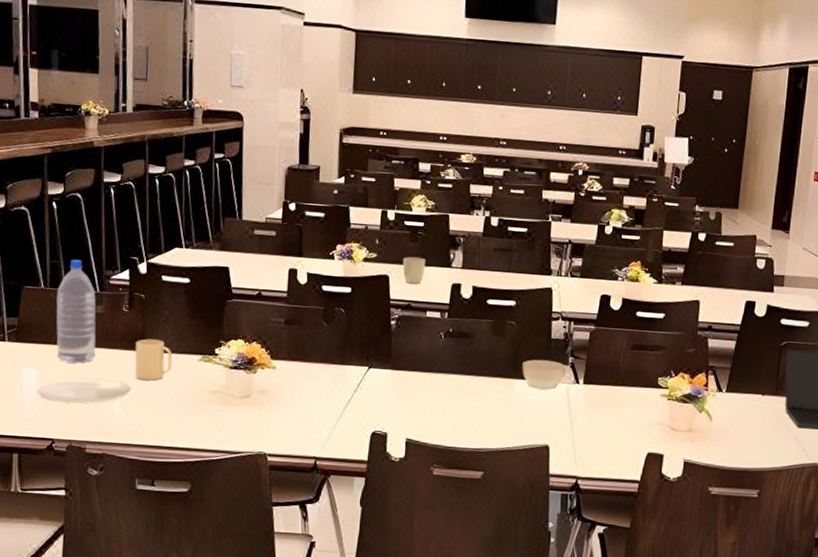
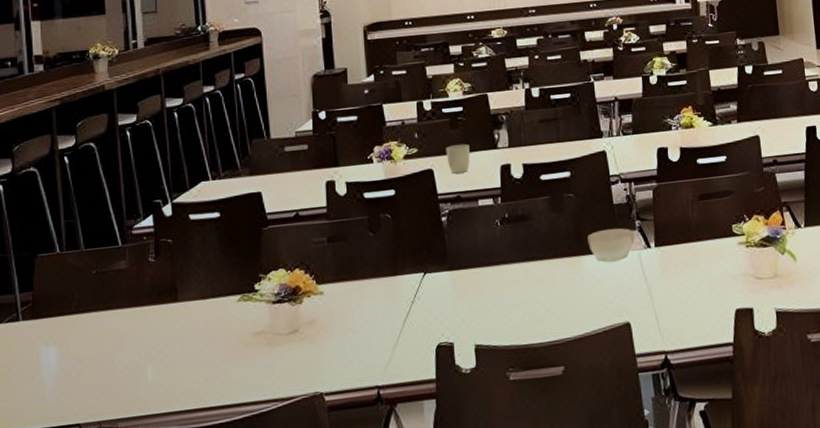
plate: present [37,378,132,404] -> none [58,341,166,380]
water bottle: present [56,259,97,363] -> none [74,213,122,332]
mug: present [135,339,173,381] -> none [166,286,208,336]

